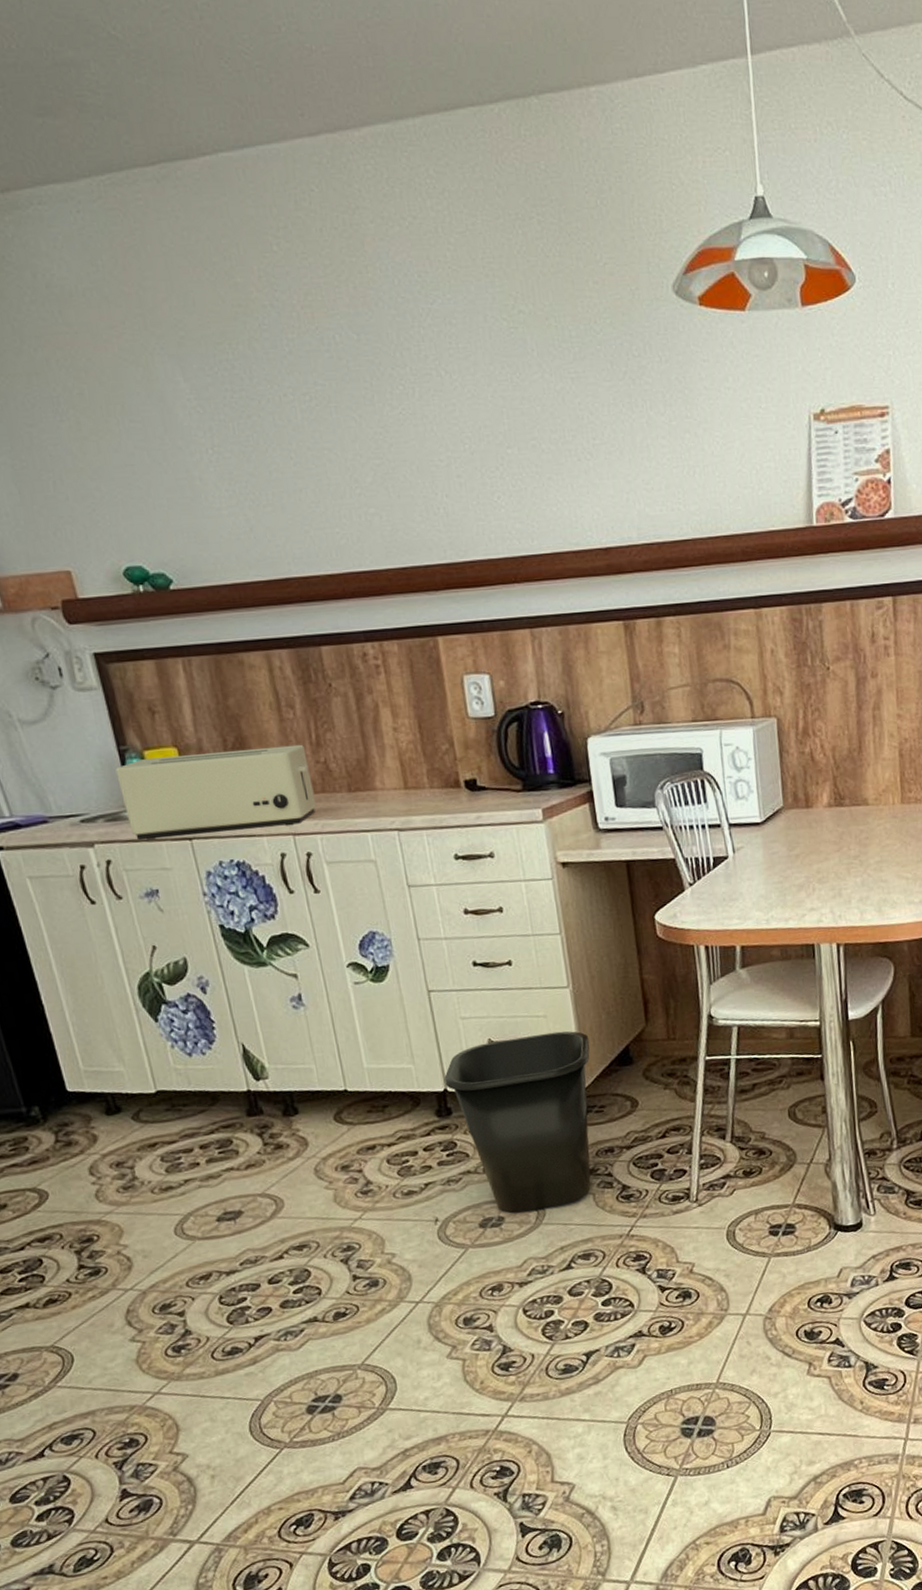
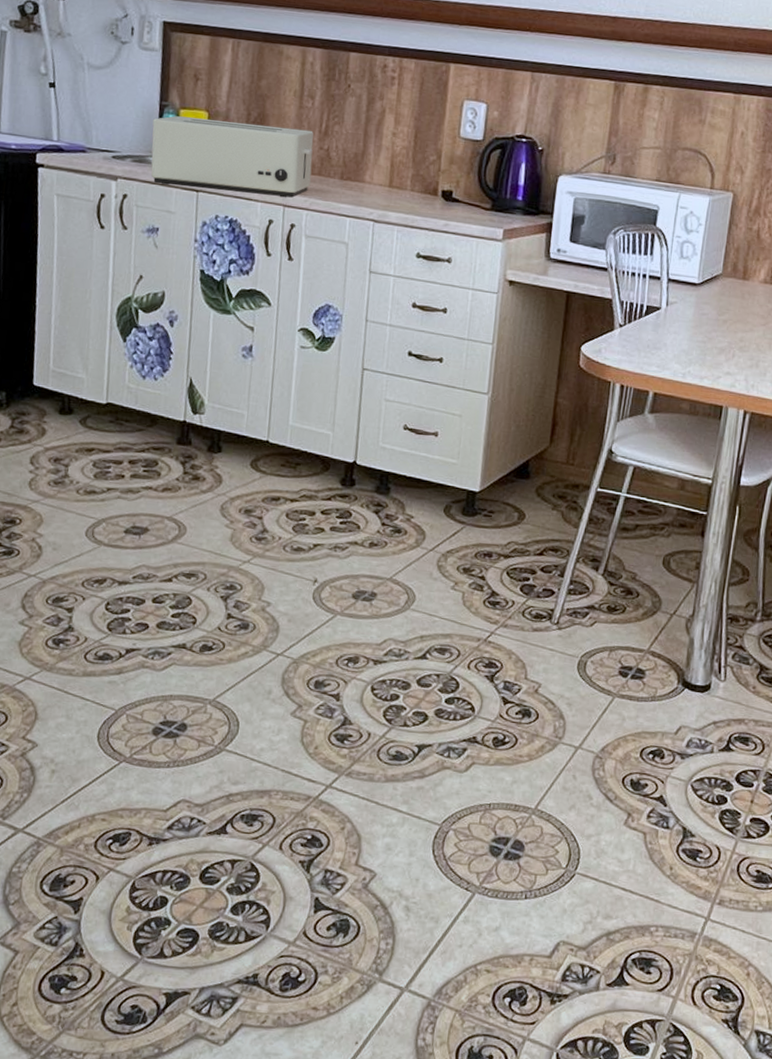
waste bin: present [444,1031,591,1213] -> none [356,427,495,596]

